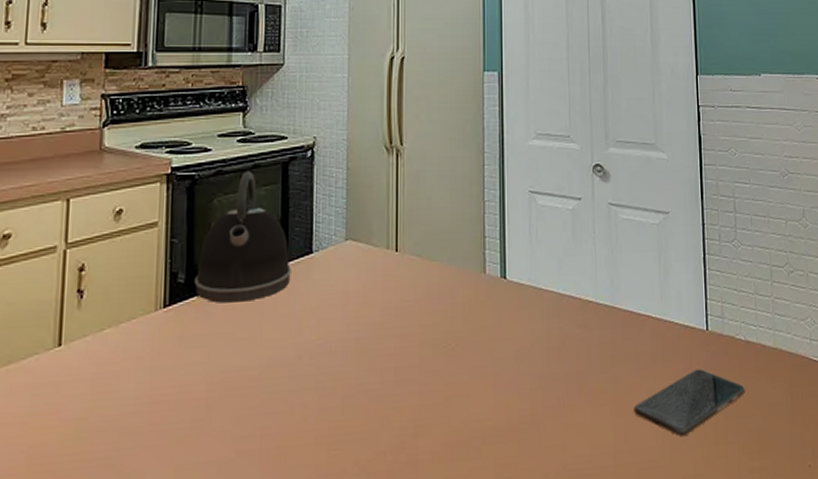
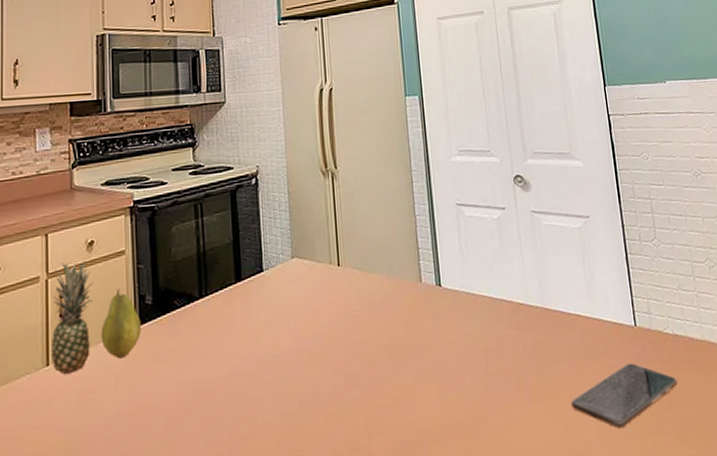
fruit: none [64,230,119,356] -> present [51,260,94,374]
fruit: none [123,264,171,342] -> present [101,289,141,359]
kettle: present [194,171,291,303] -> none [160,200,245,321]

